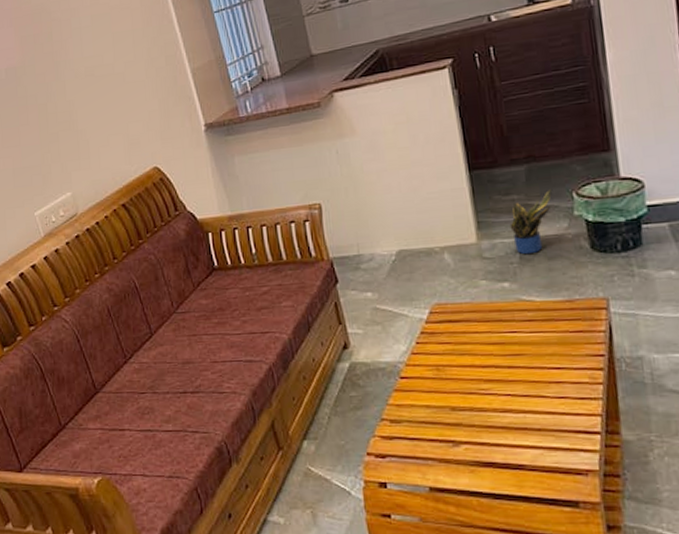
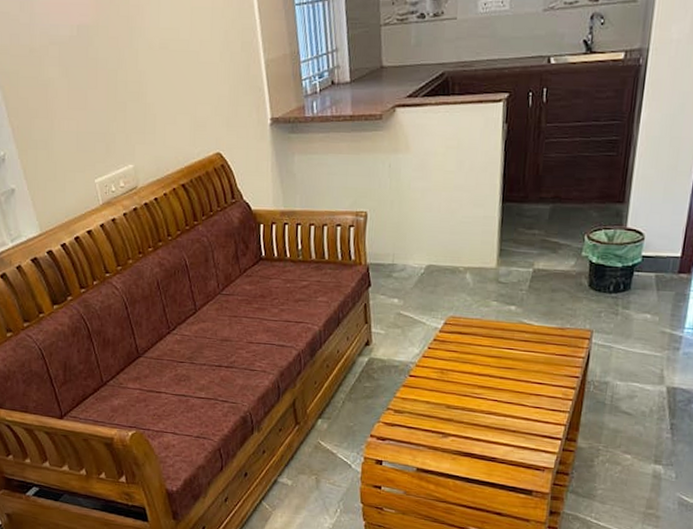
potted plant: present [510,190,552,255] -> none [526,230,568,285]

